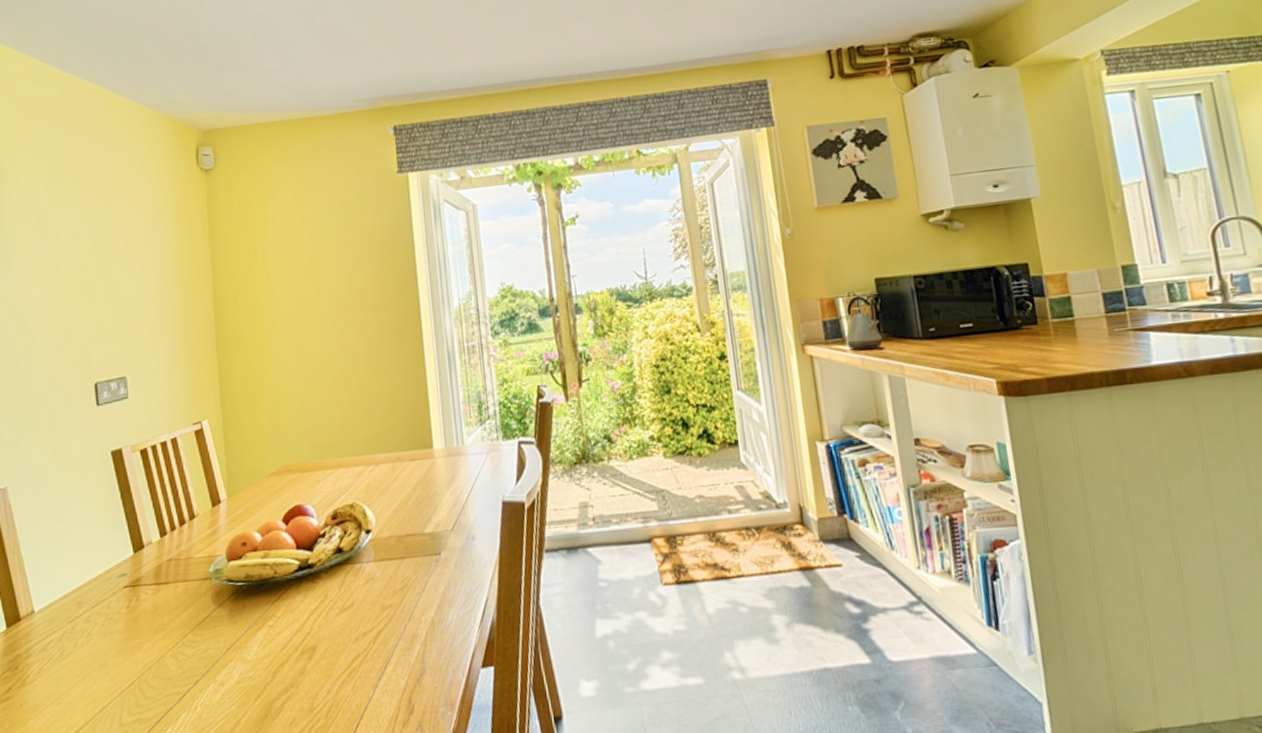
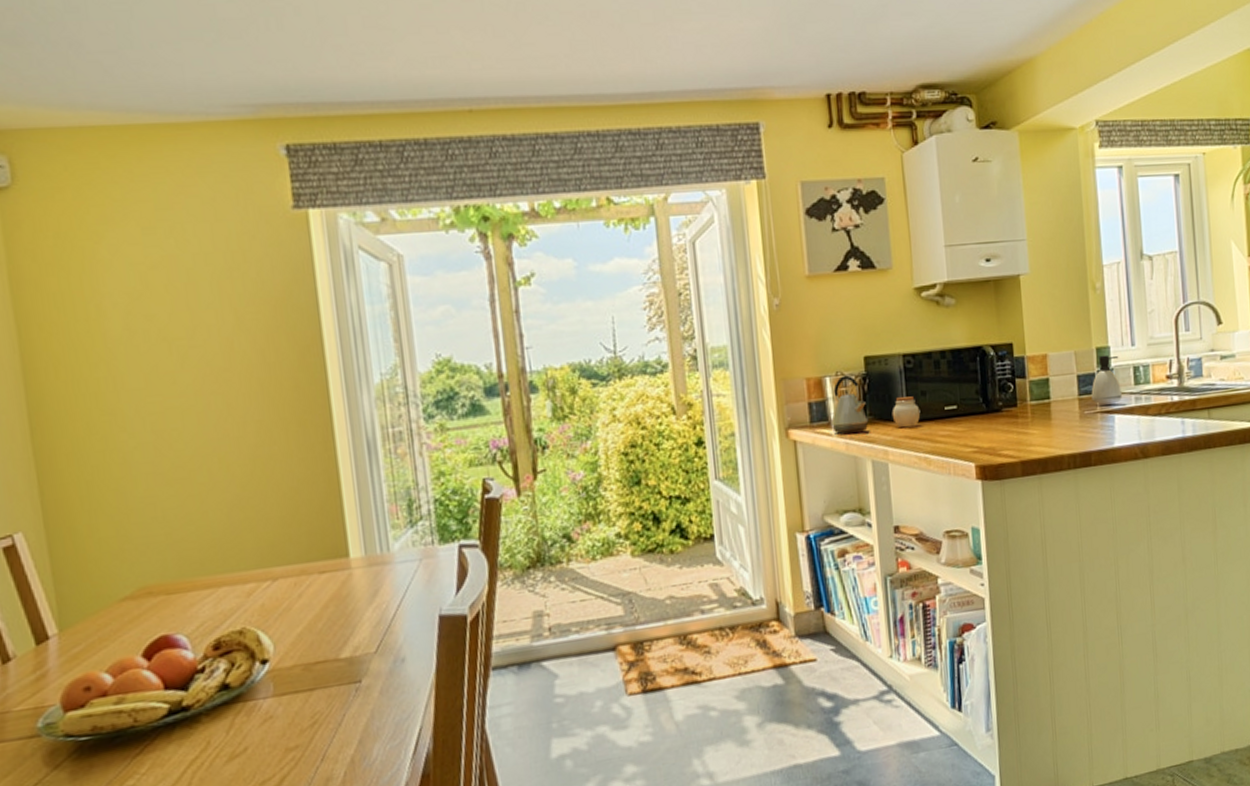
jar: none [905,315,936,345] -> present [891,396,921,428]
soap dispenser: none [1119,272,1157,323] -> present [1091,355,1122,405]

